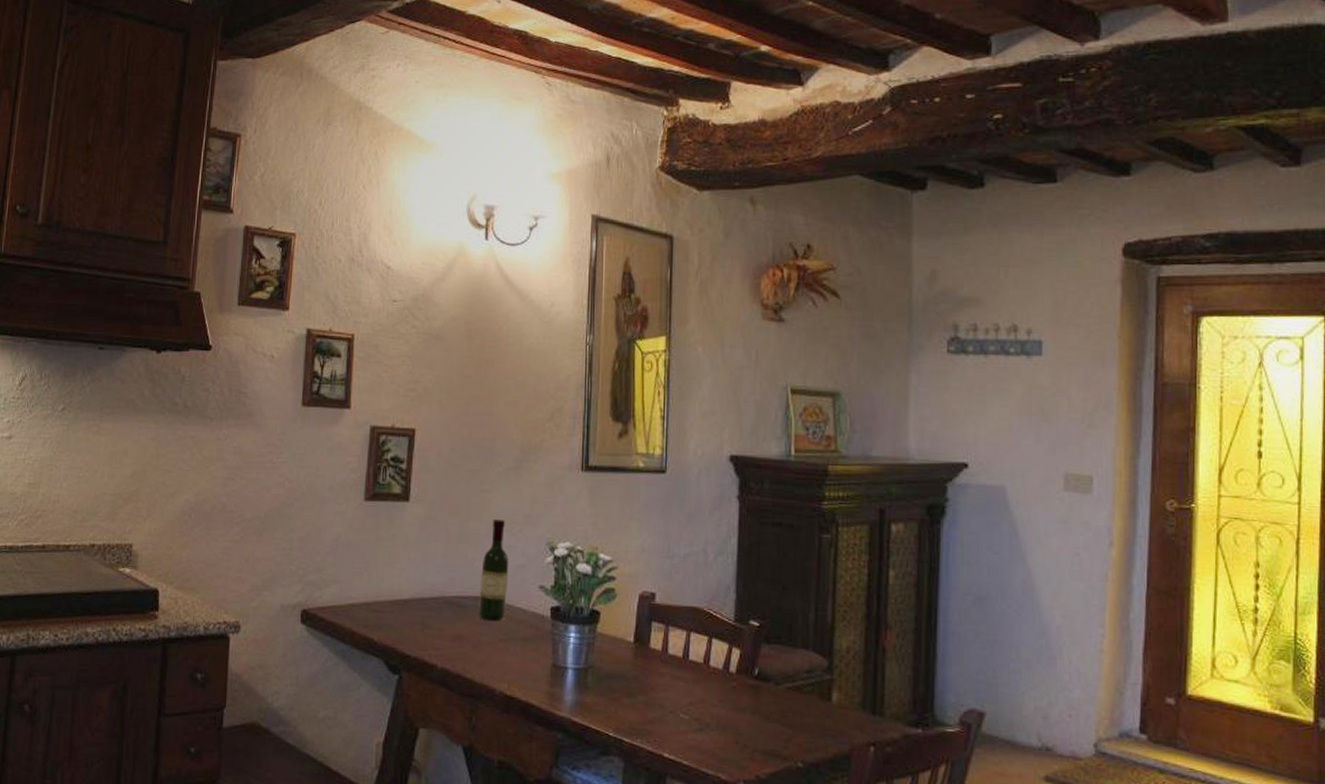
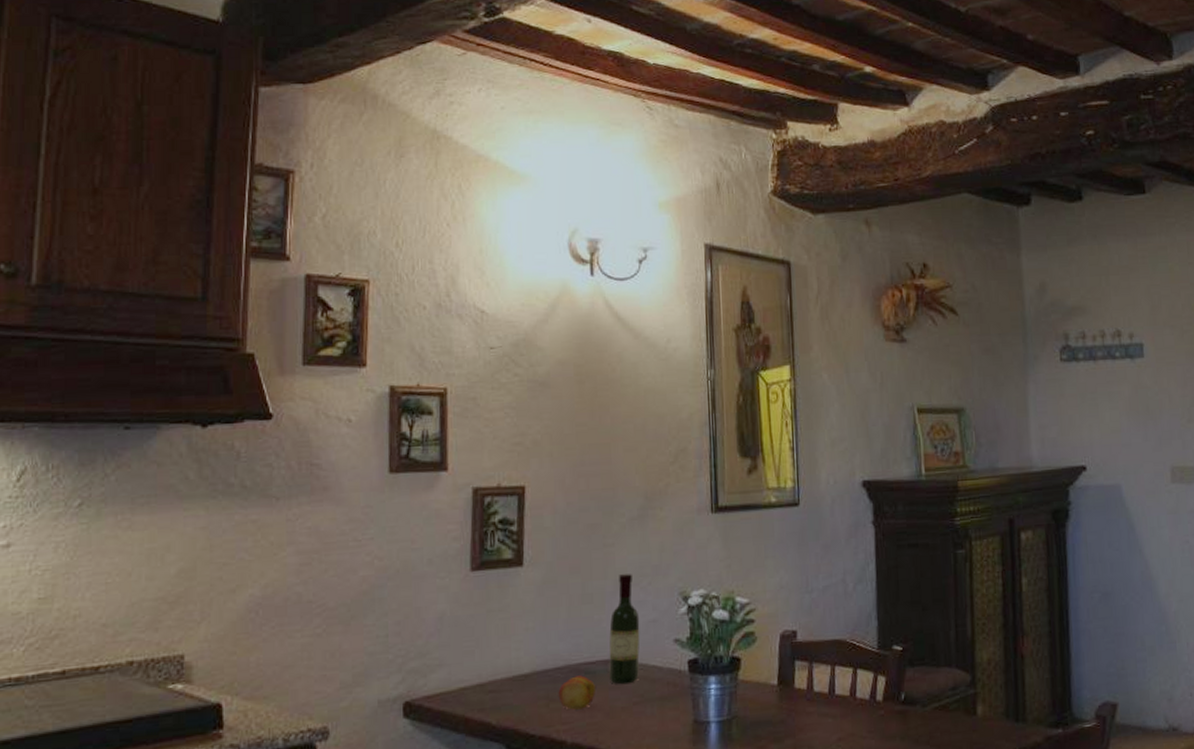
fruit: none [432,607,465,639] -> present [558,675,595,710]

